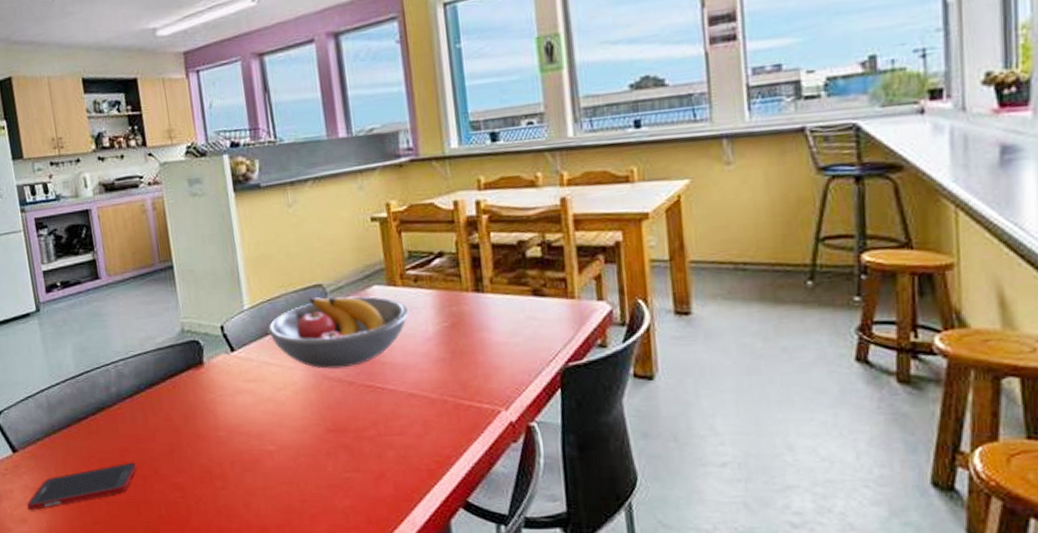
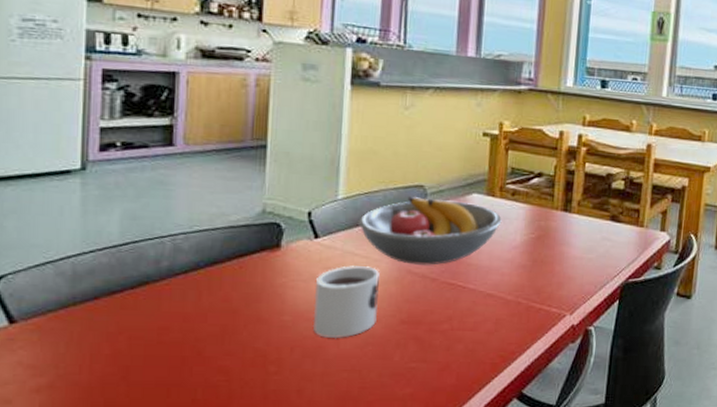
cell phone: present [27,462,137,511] -> none [16,342,177,391]
mug: none [240,375,303,452] -> present [312,266,379,339]

